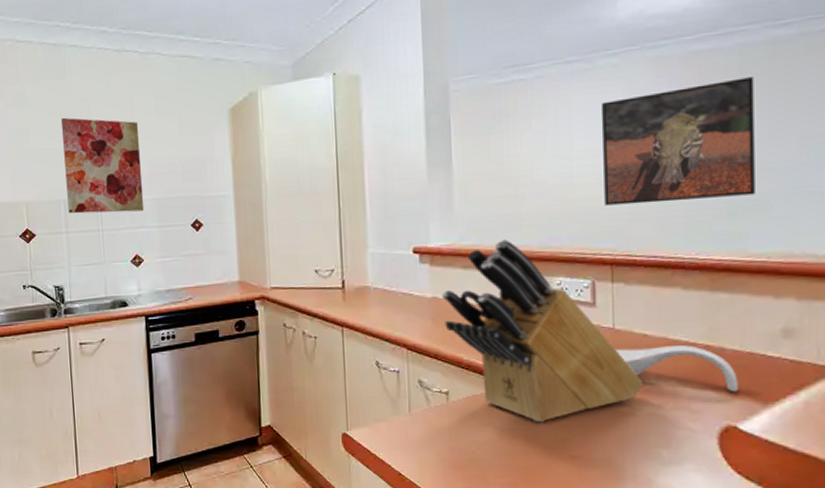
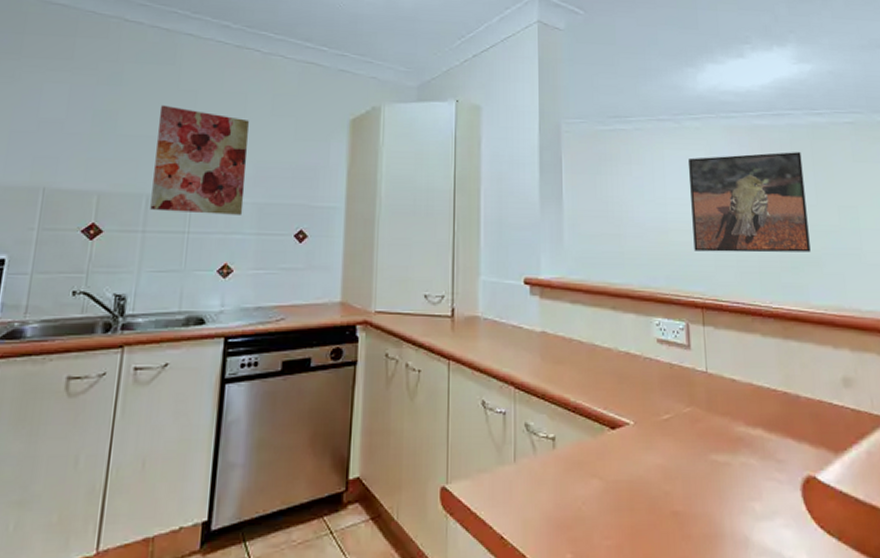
knife block: present [442,239,643,423] -> none [551,276,735,474]
spoon rest: present [615,345,738,391] -> none [709,392,814,440]

